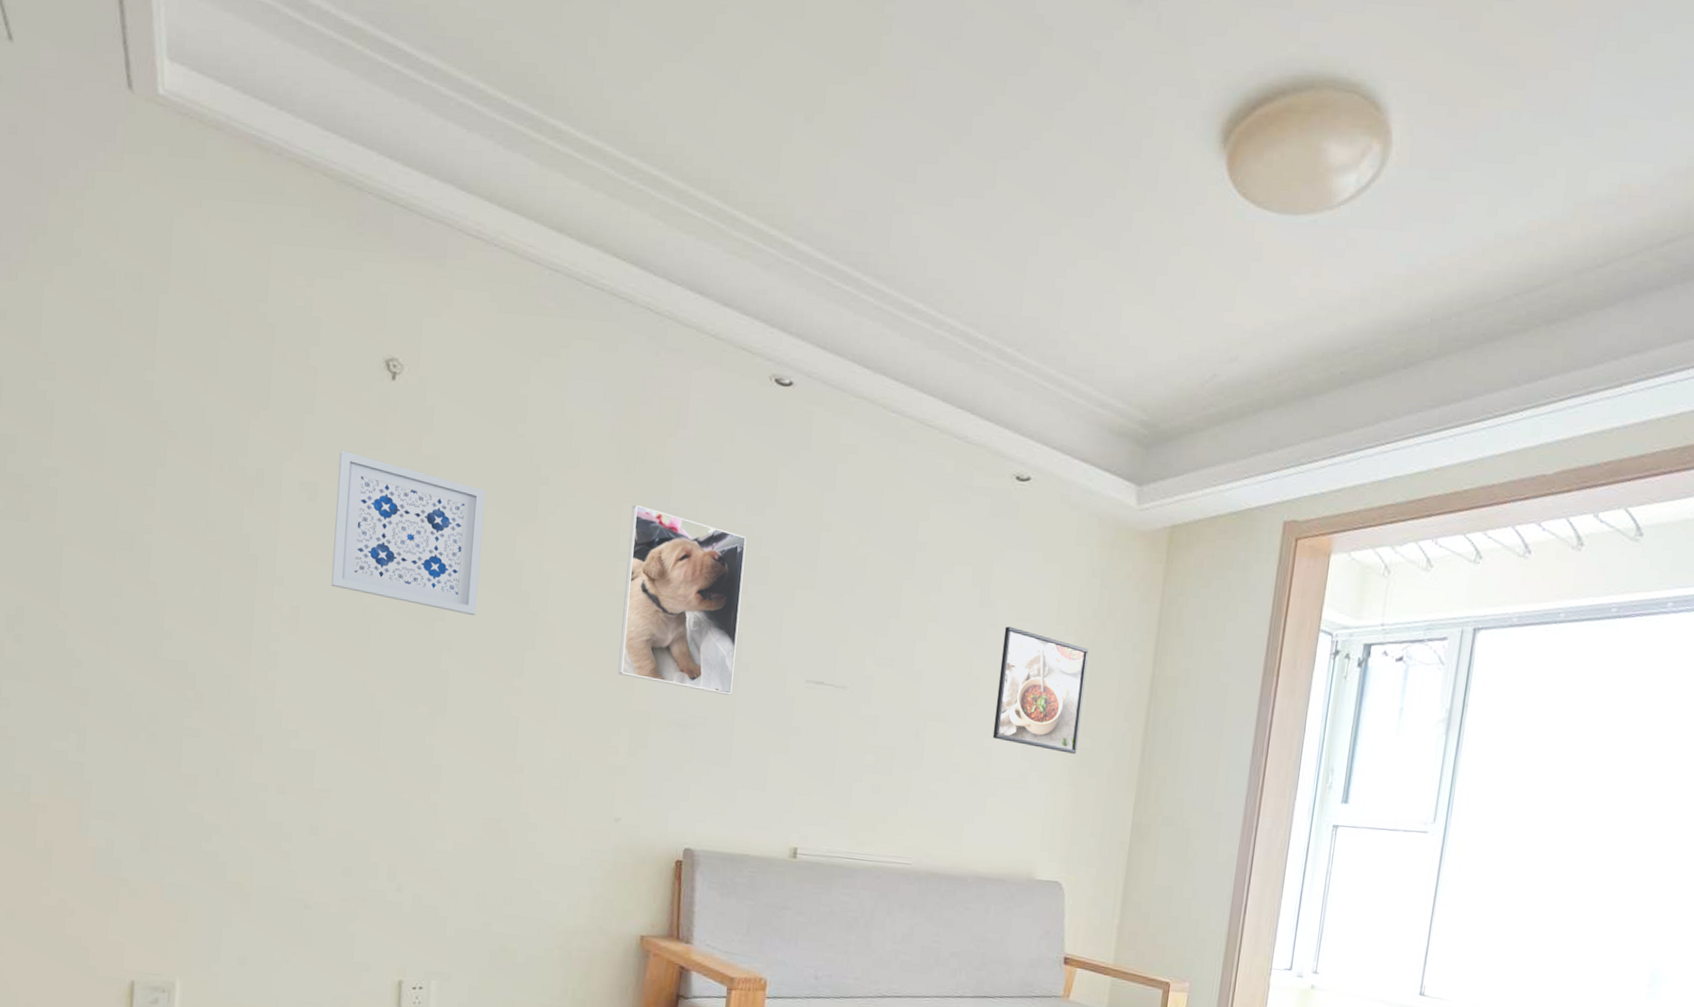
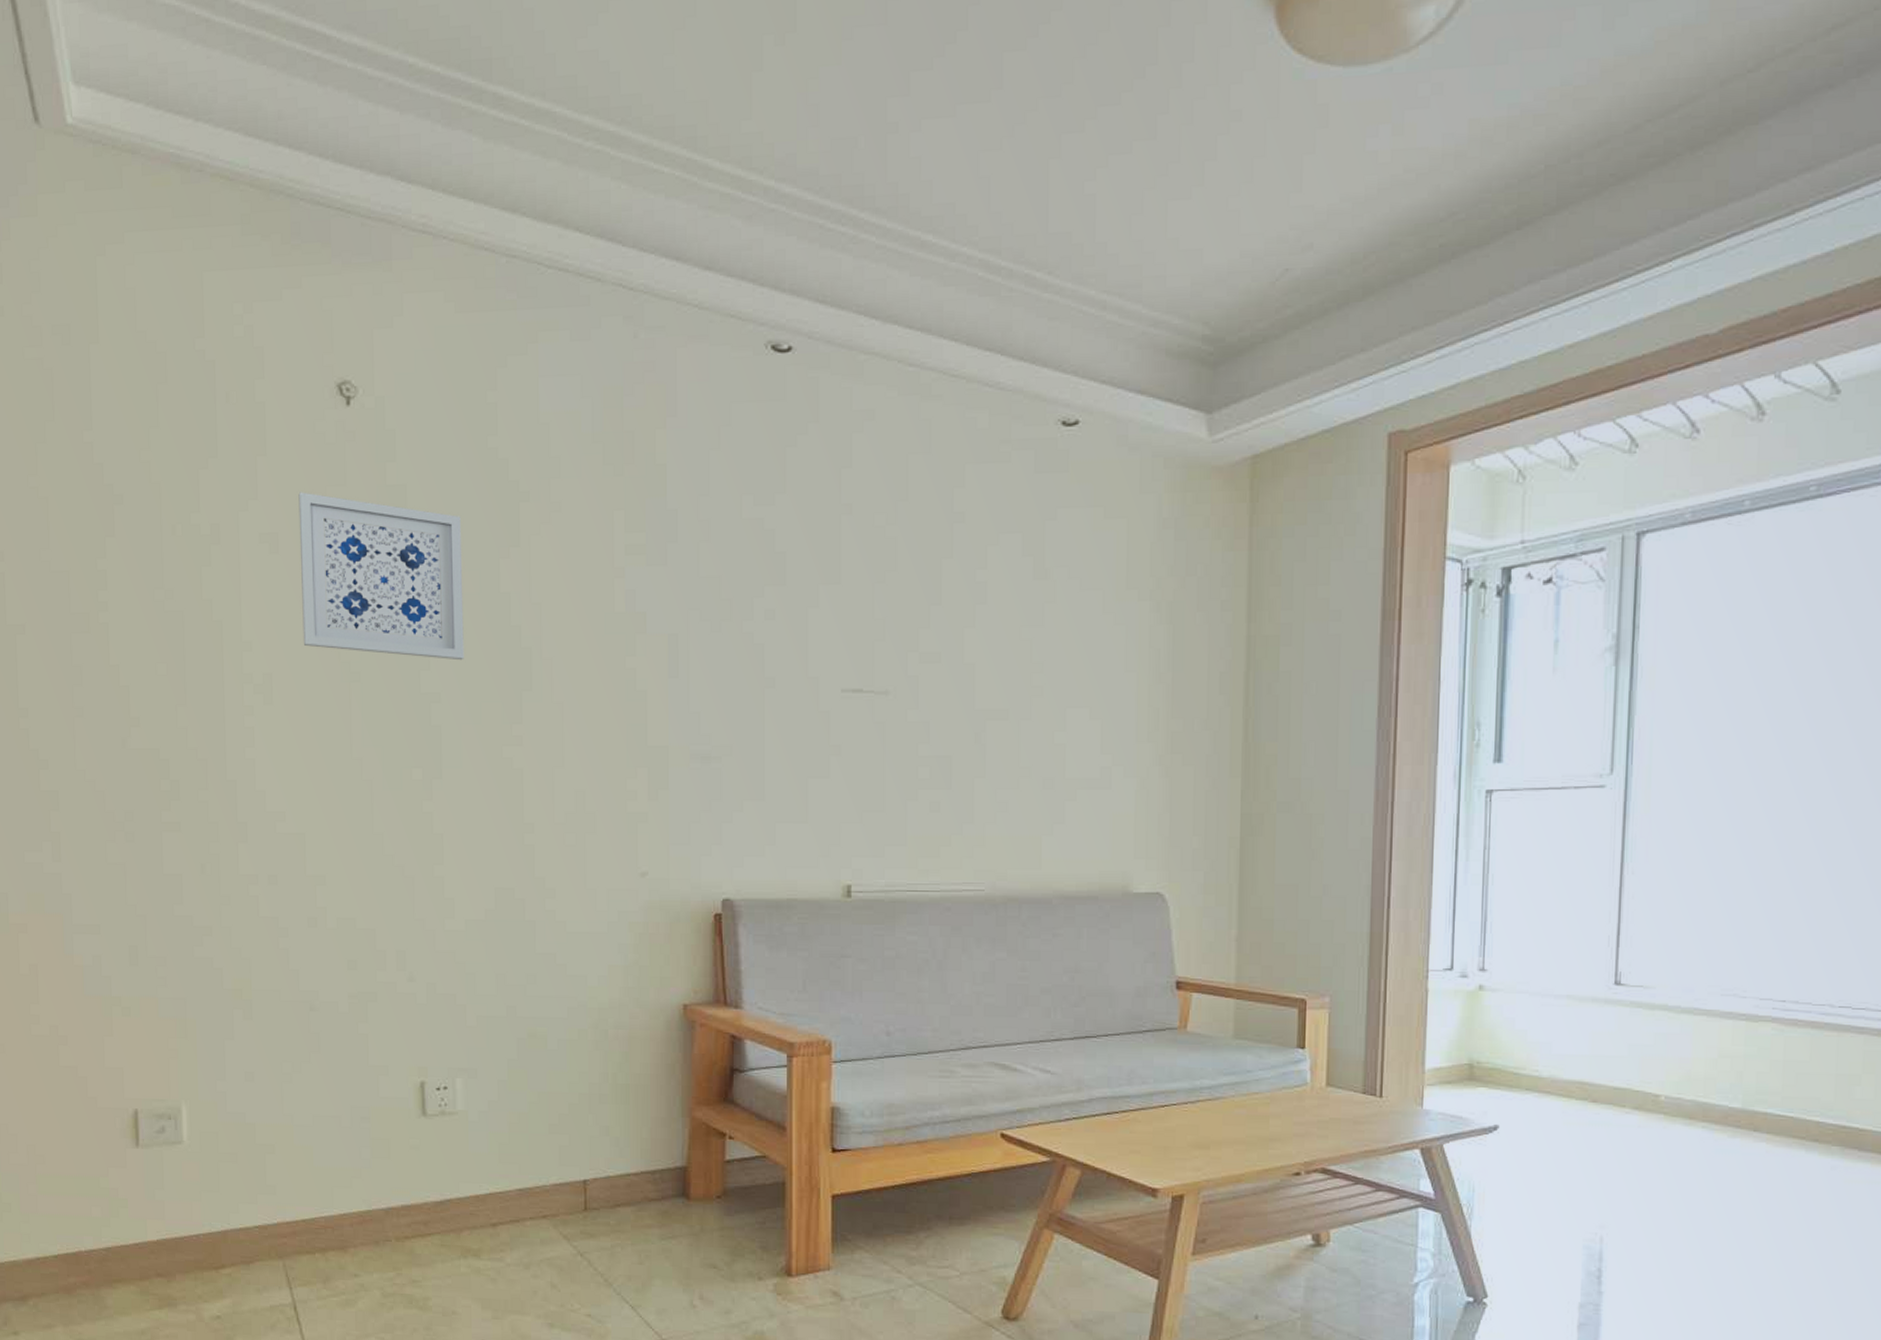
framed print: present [618,504,747,695] -> none [624,510,758,717]
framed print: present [992,626,1089,754] -> none [1065,598,1168,740]

